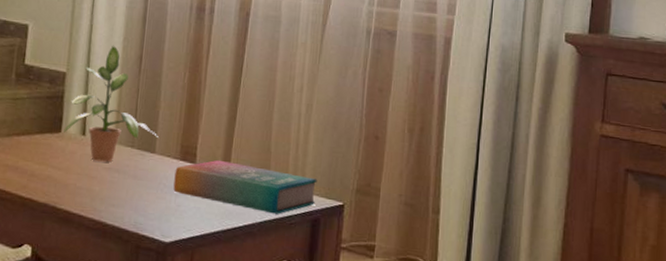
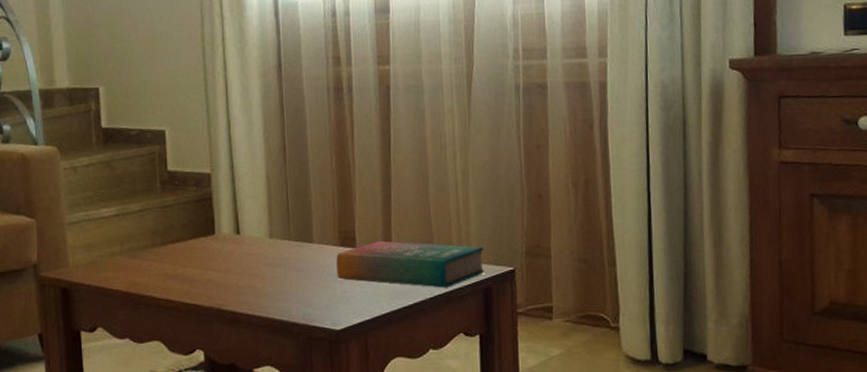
potted plant: present [64,45,158,162] -> none [217,139,314,259]

